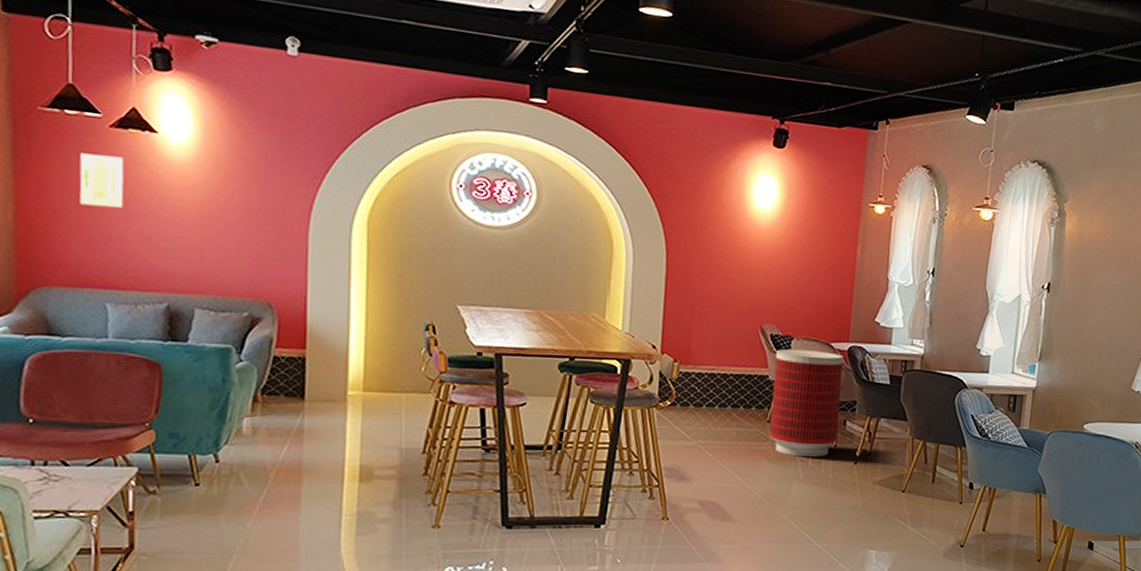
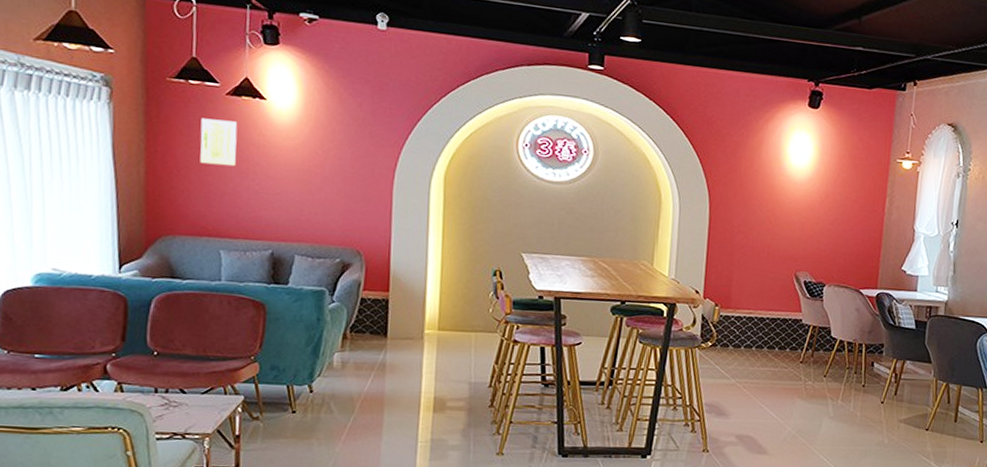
trash can: present [769,349,844,458] -> none [802,294,872,396]

